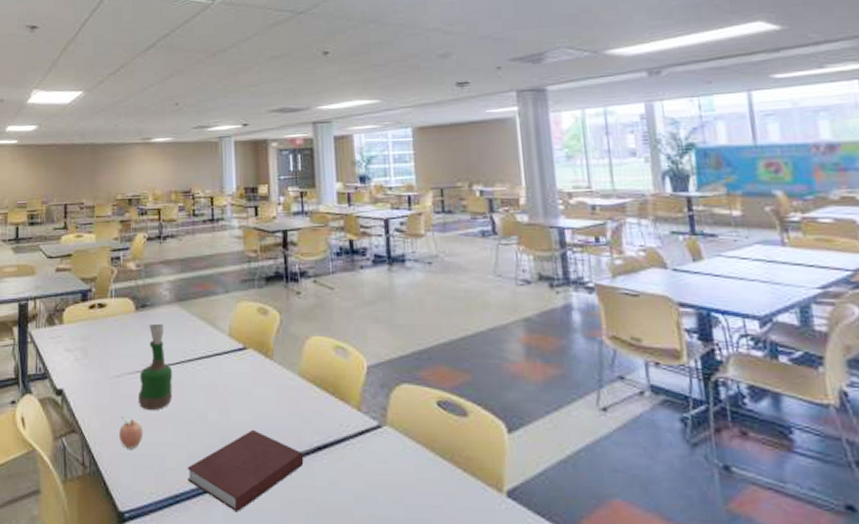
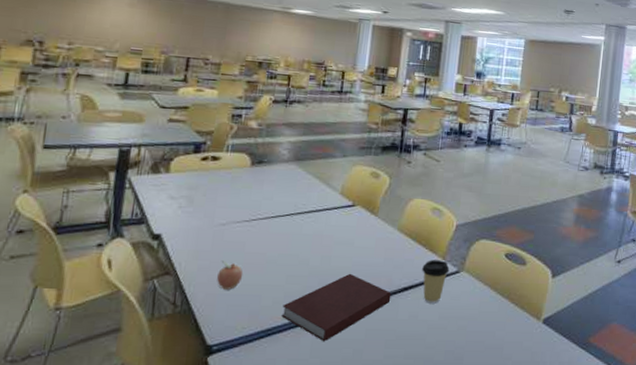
grog bottle: present [138,324,173,411] -> none [242,179,281,256]
coffee cup: none [335,411,369,468] -> present [422,260,450,304]

